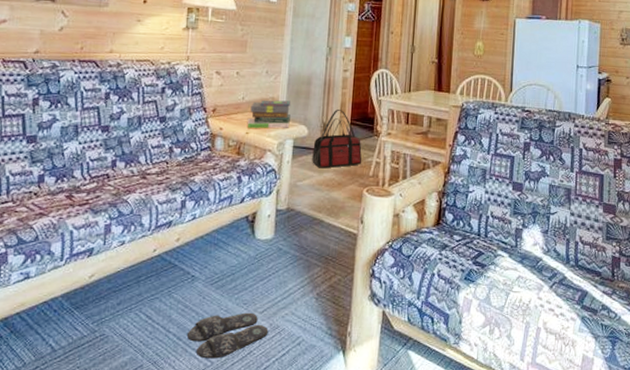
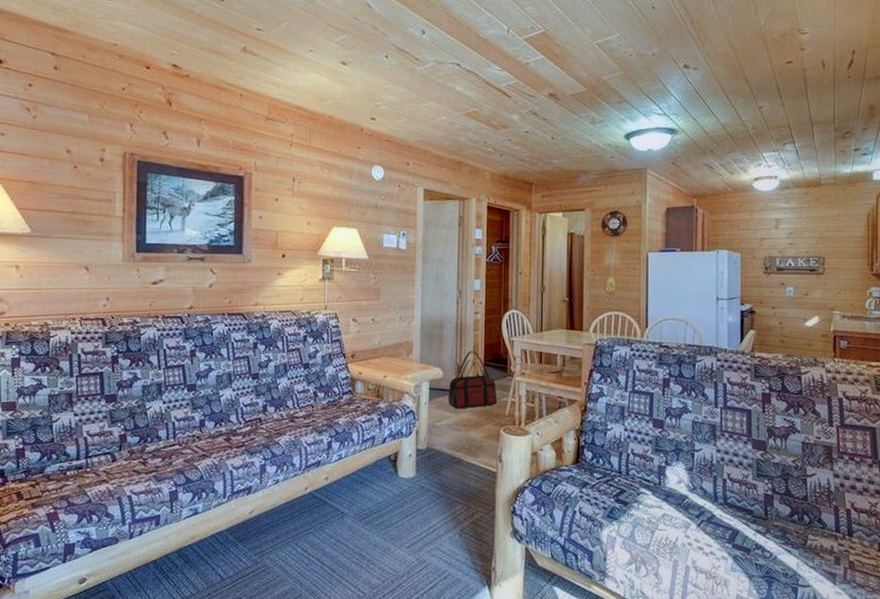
slippers: present [187,312,269,359] -> none [341,547,416,590]
books: present [247,99,291,129] -> none [384,344,425,373]

